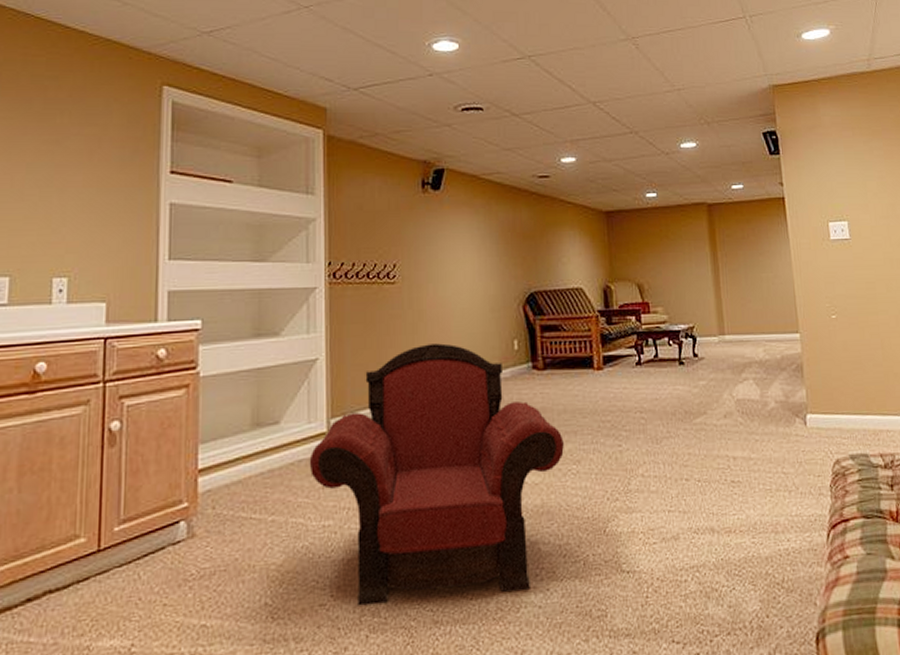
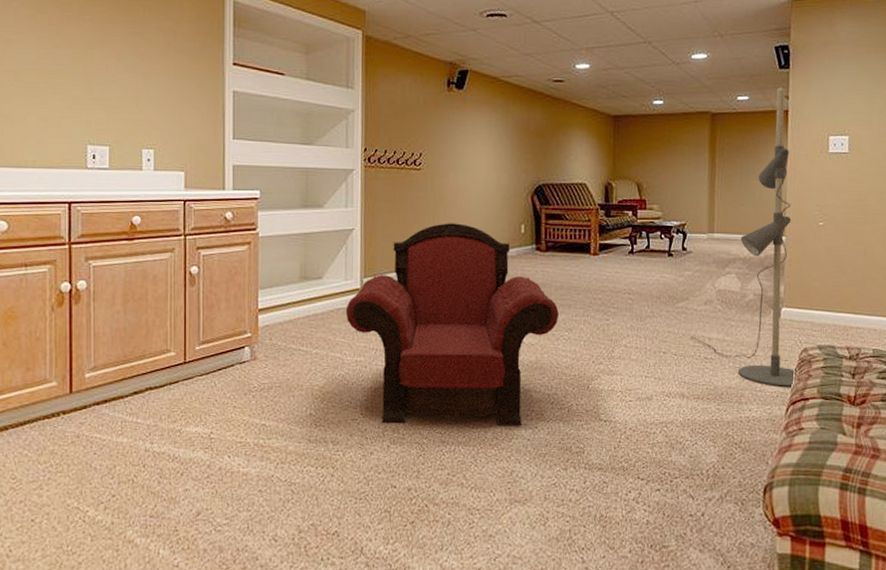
floor lamp: none [713,174,830,508] -> present [690,87,795,387]

